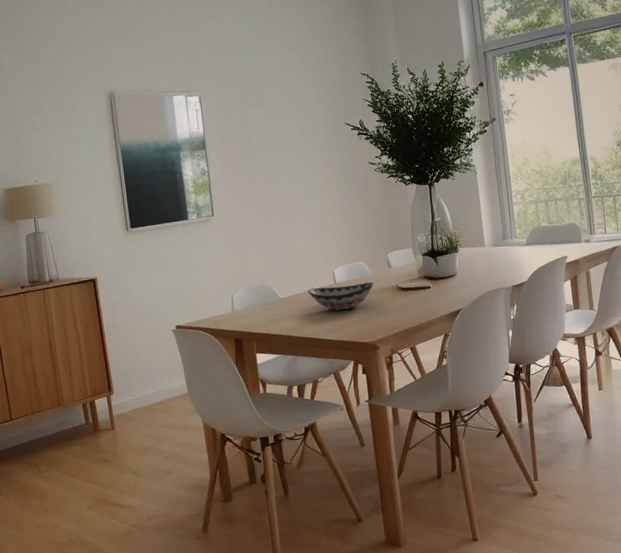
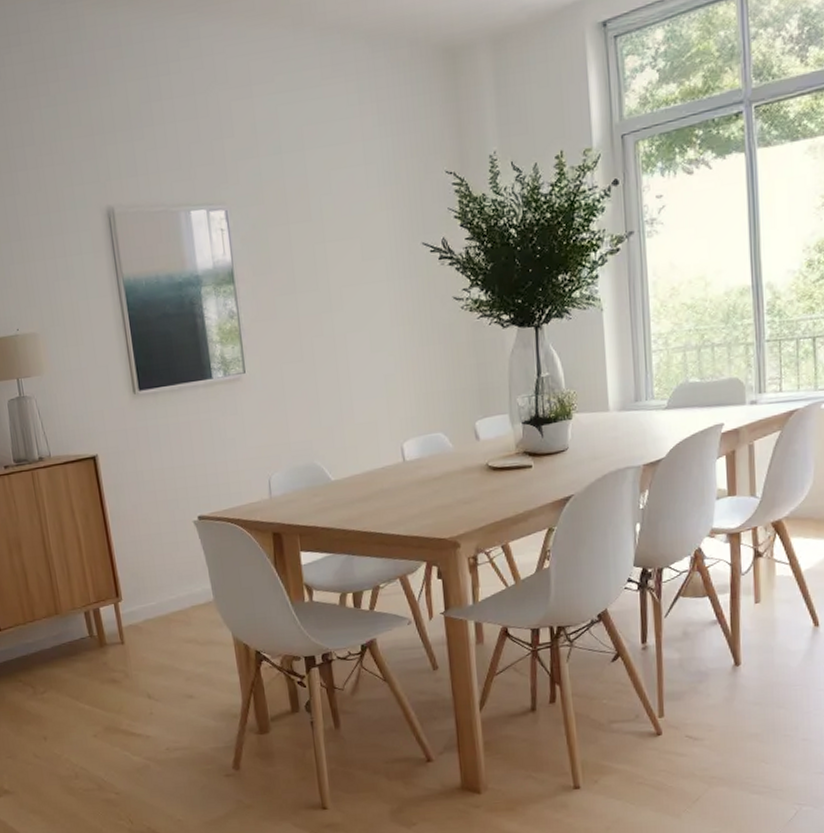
decorative bowl: present [308,282,374,311] -> none [368,459,456,498]

